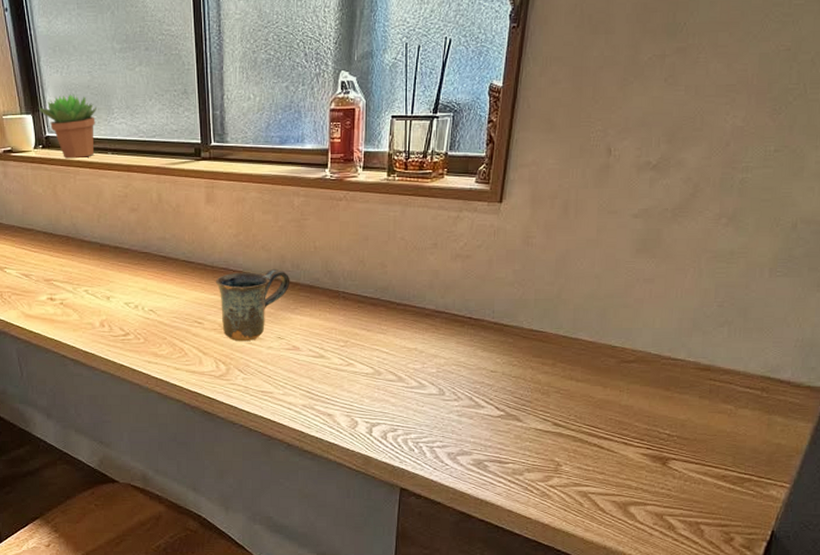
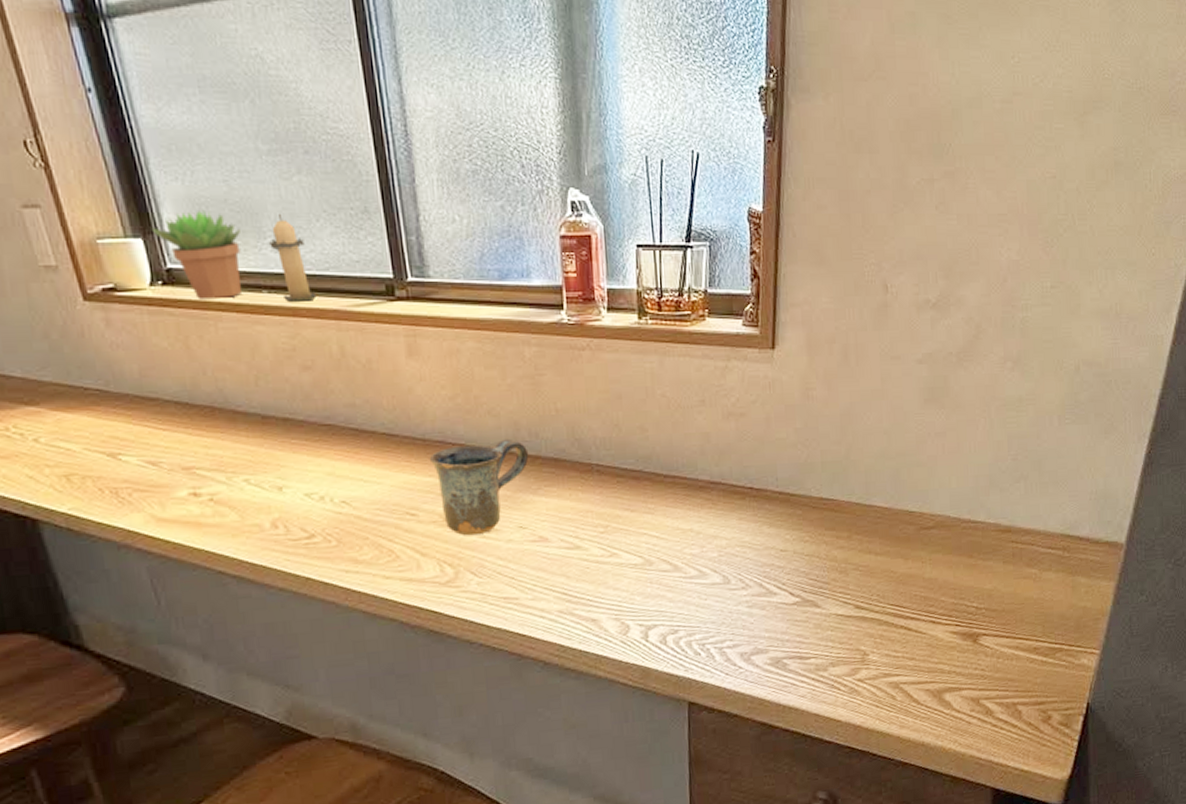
candle: none [116,96,145,162] -> present [269,214,317,303]

